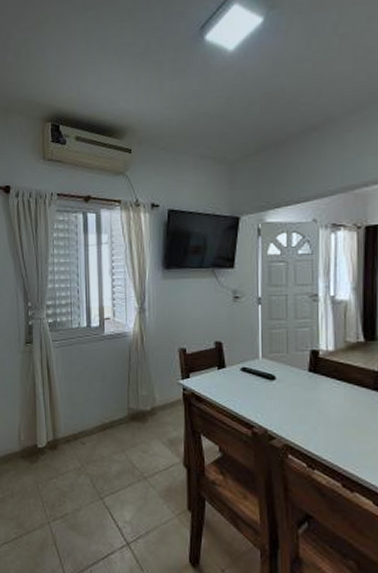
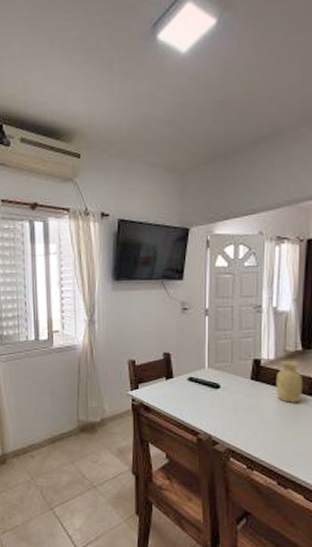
vase: none [336,352,368,398] -> present [276,360,304,403]

